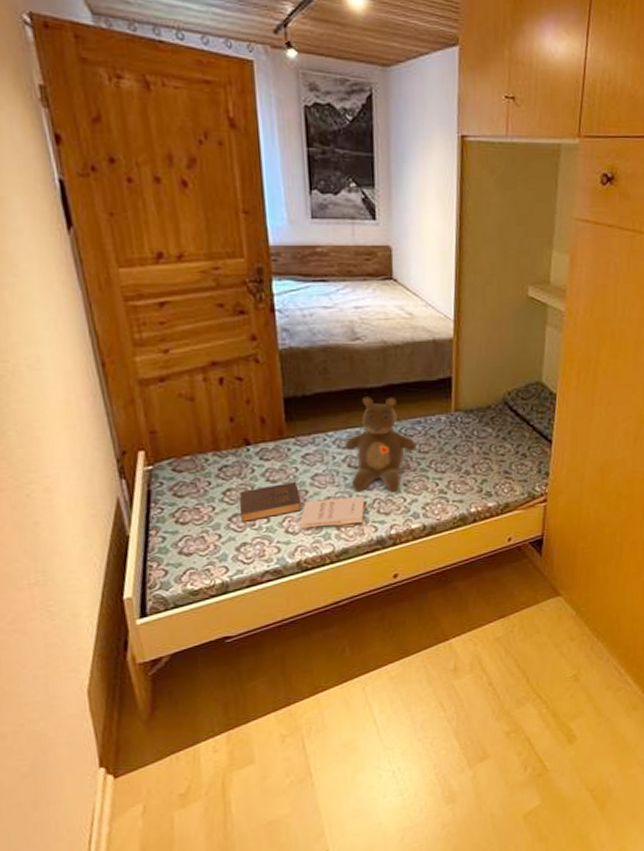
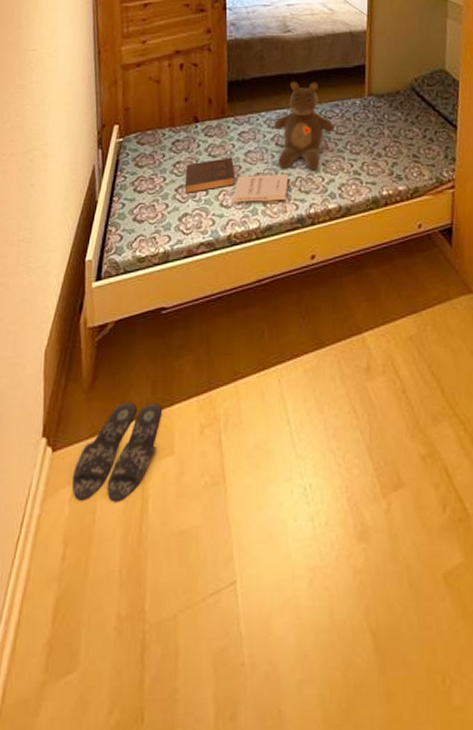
slippers: none [141,723,237,814] -> present [72,402,162,503]

